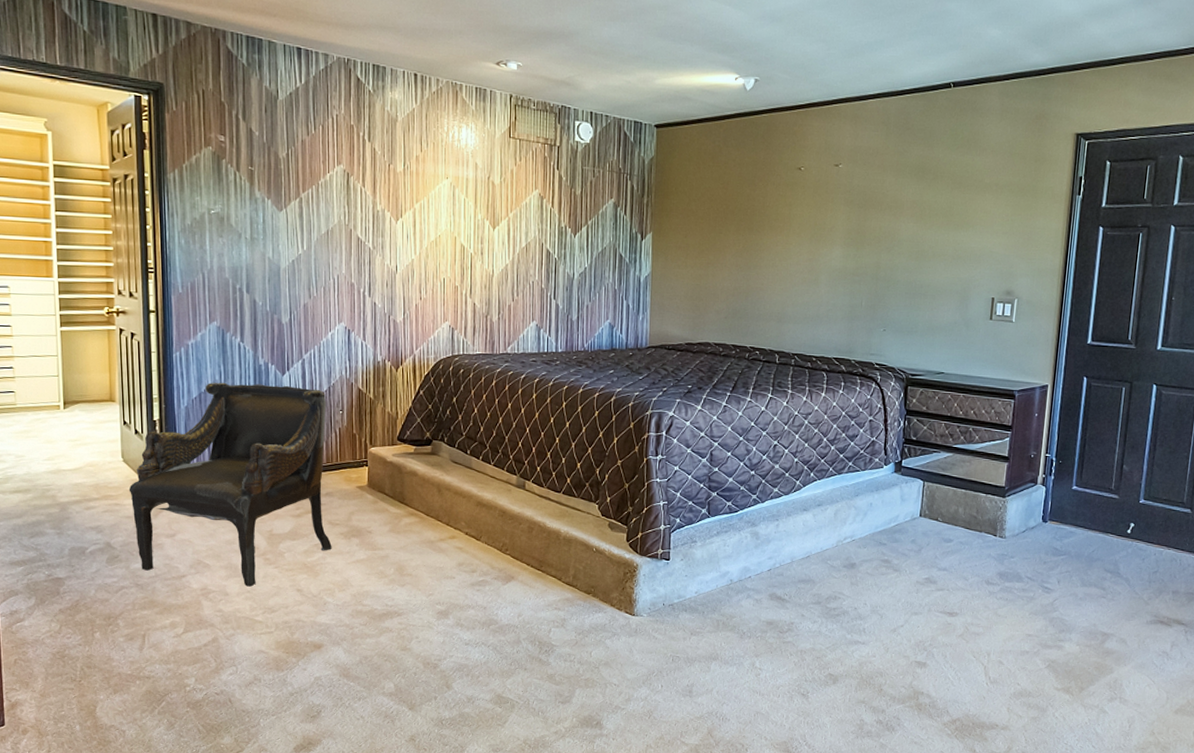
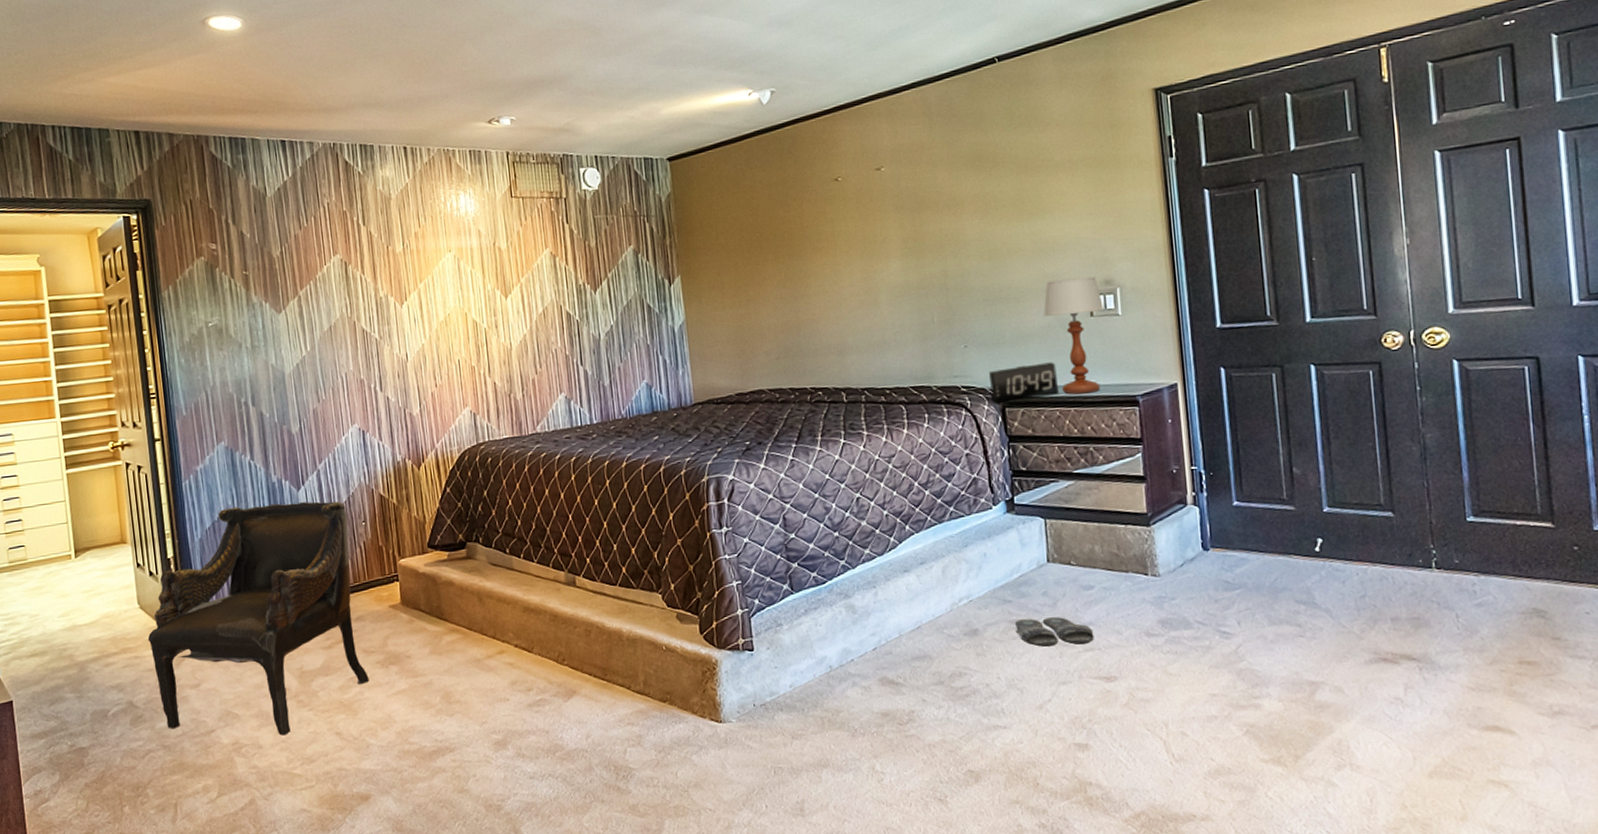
slippers: none [884,560,946,585] -> present [1015,616,1094,647]
alarm clock: none [898,353,955,382] -> present [989,362,1059,403]
table lamp: none [952,285,1003,384] -> present [1043,276,1105,395]

